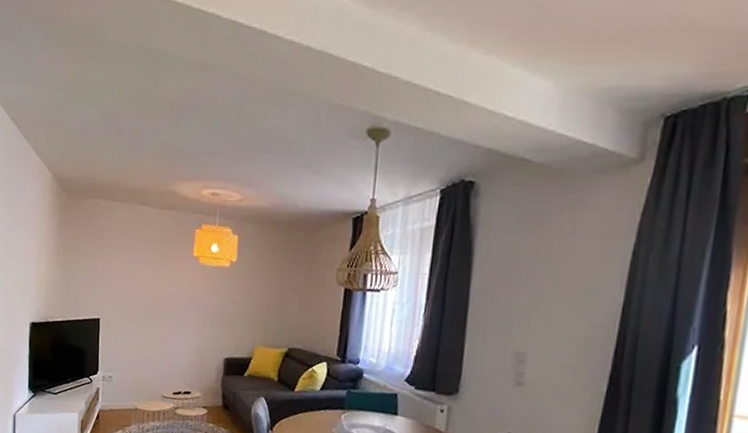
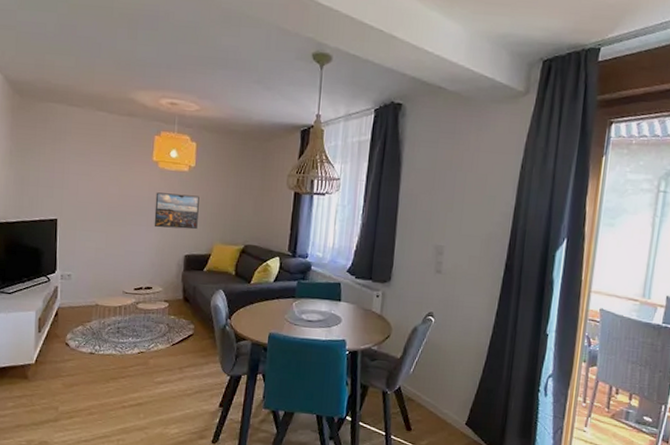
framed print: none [193,290,241,331] -> present [154,192,200,230]

